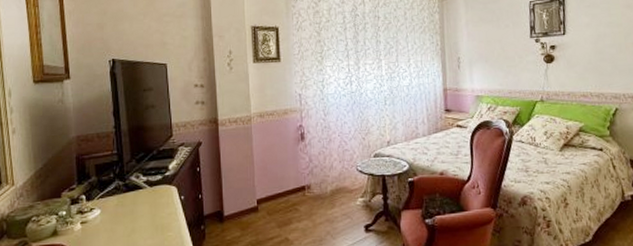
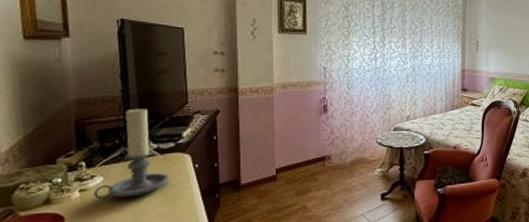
candle holder: none [93,142,158,231] -> present [94,108,169,199]

